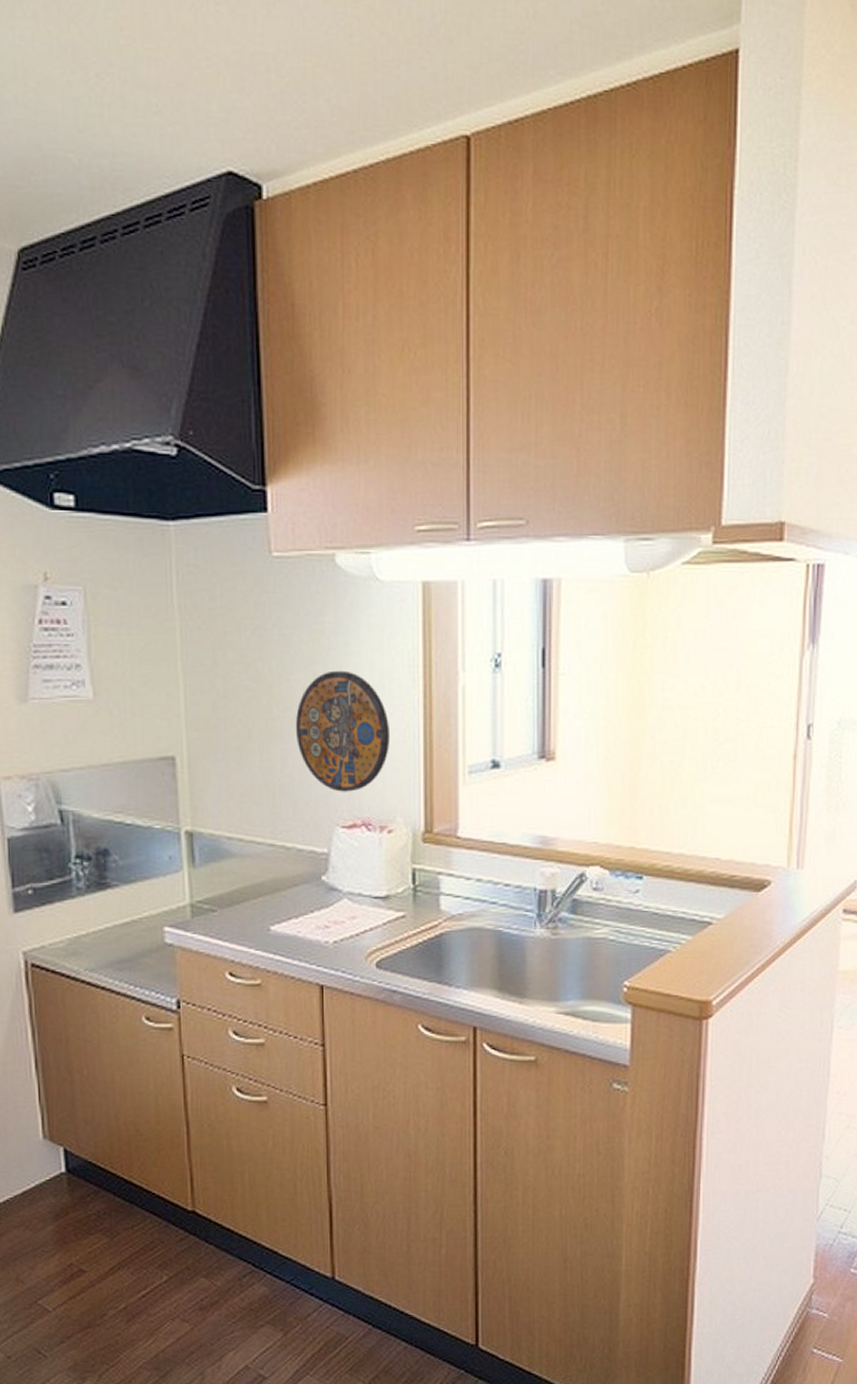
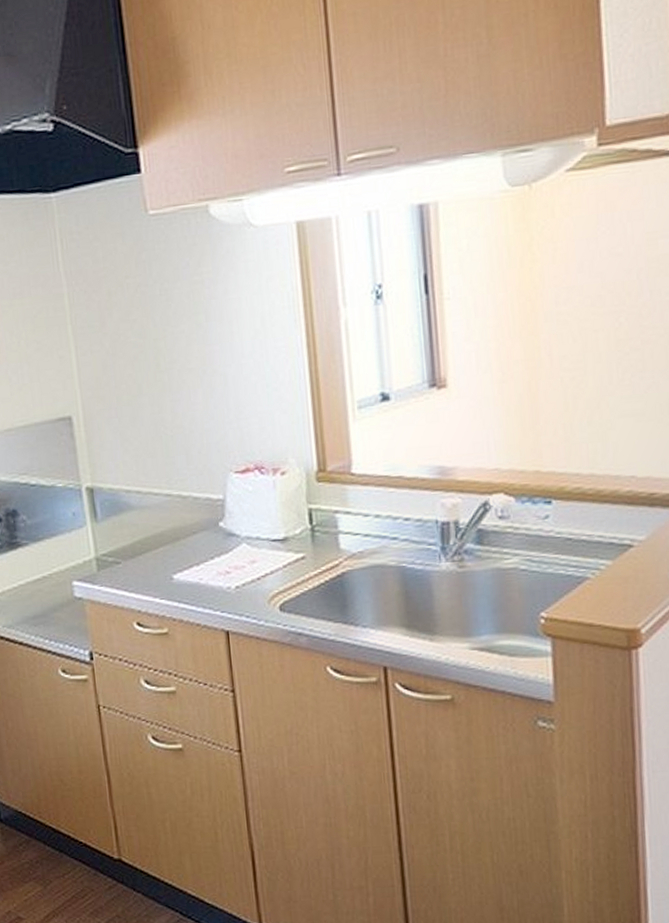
manhole cover: present [295,670,389,792] -> none [182,317,276,438]

